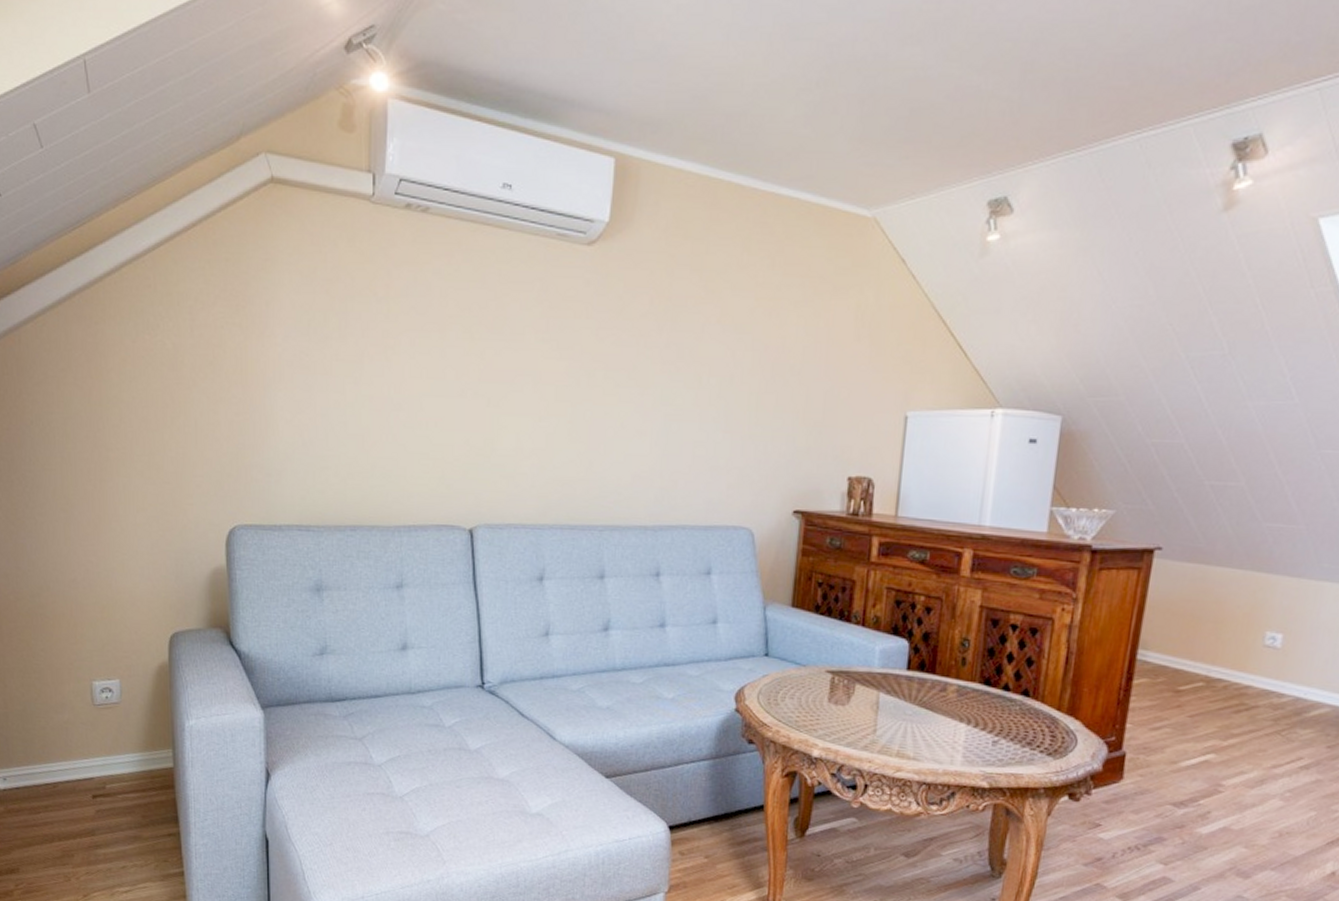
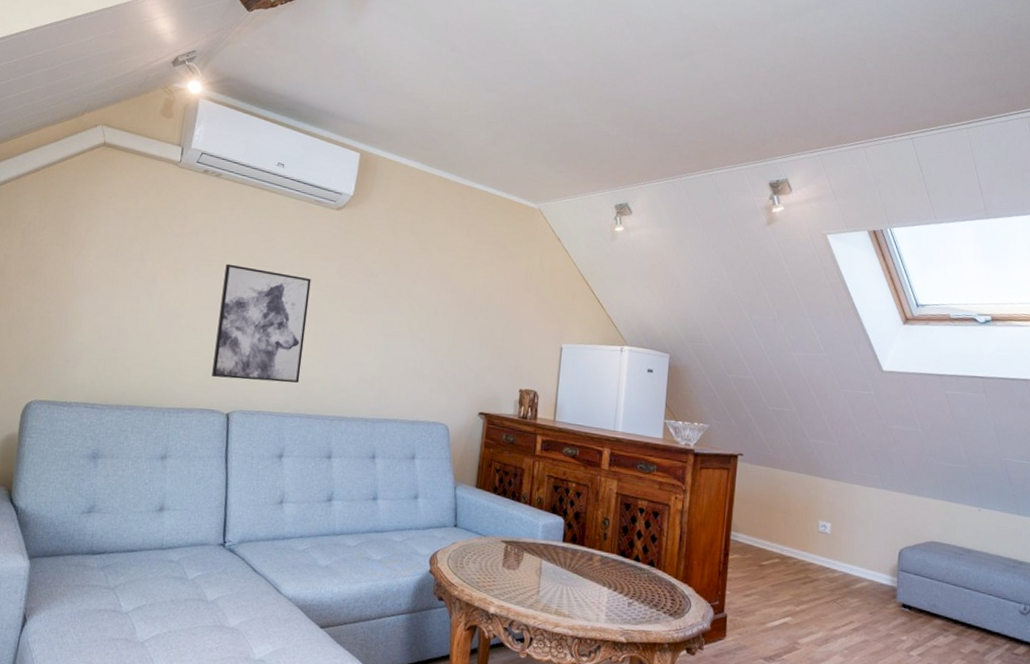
wall art: none [446,333,561,486] -> present [212,263,311,383]

